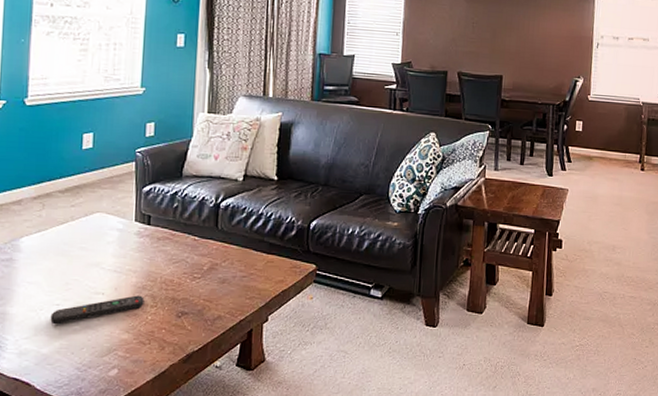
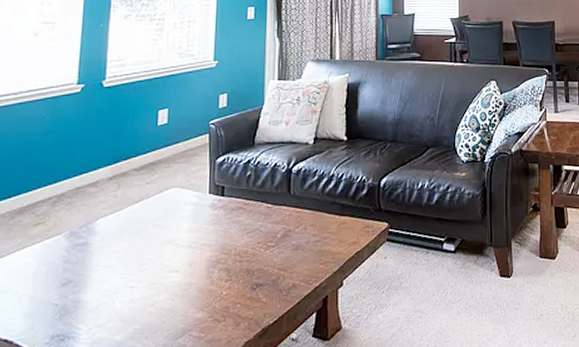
remote control: present [50,295,145,325] -> none [124,270,219,309]

